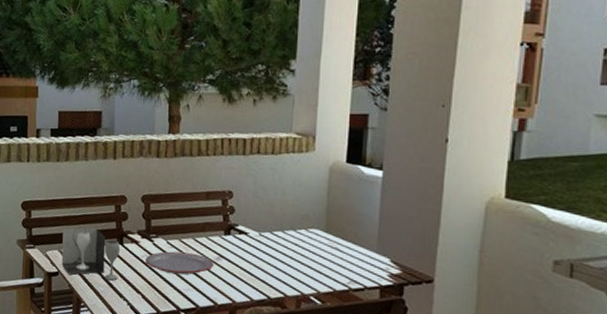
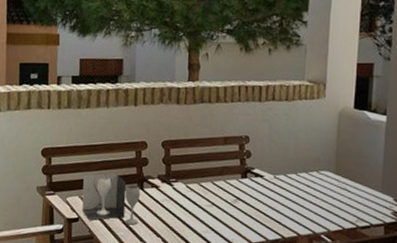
plate: present [145,251,214,275] -> none [164,195,231,218]

